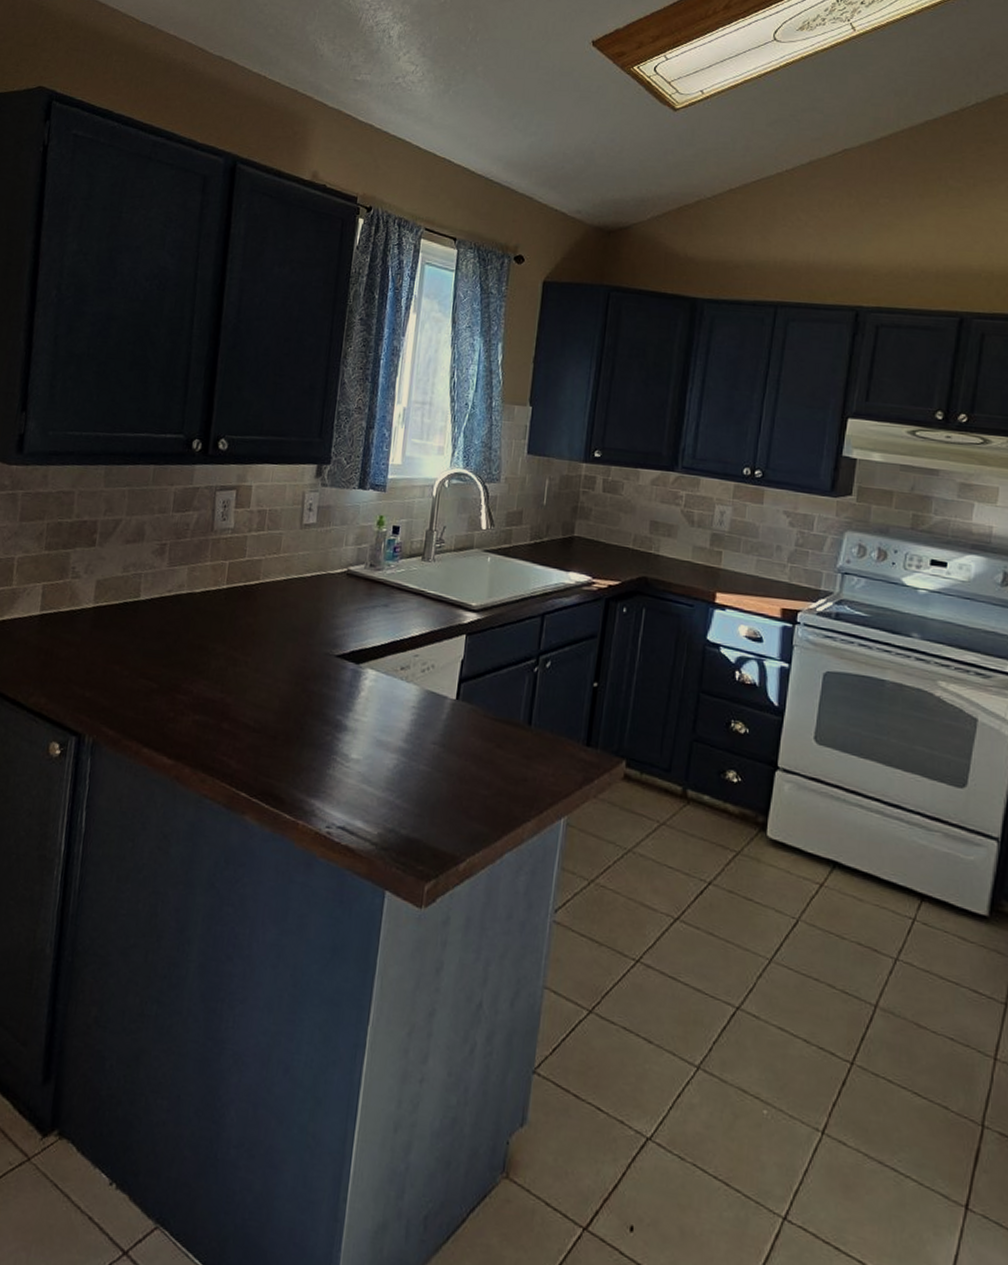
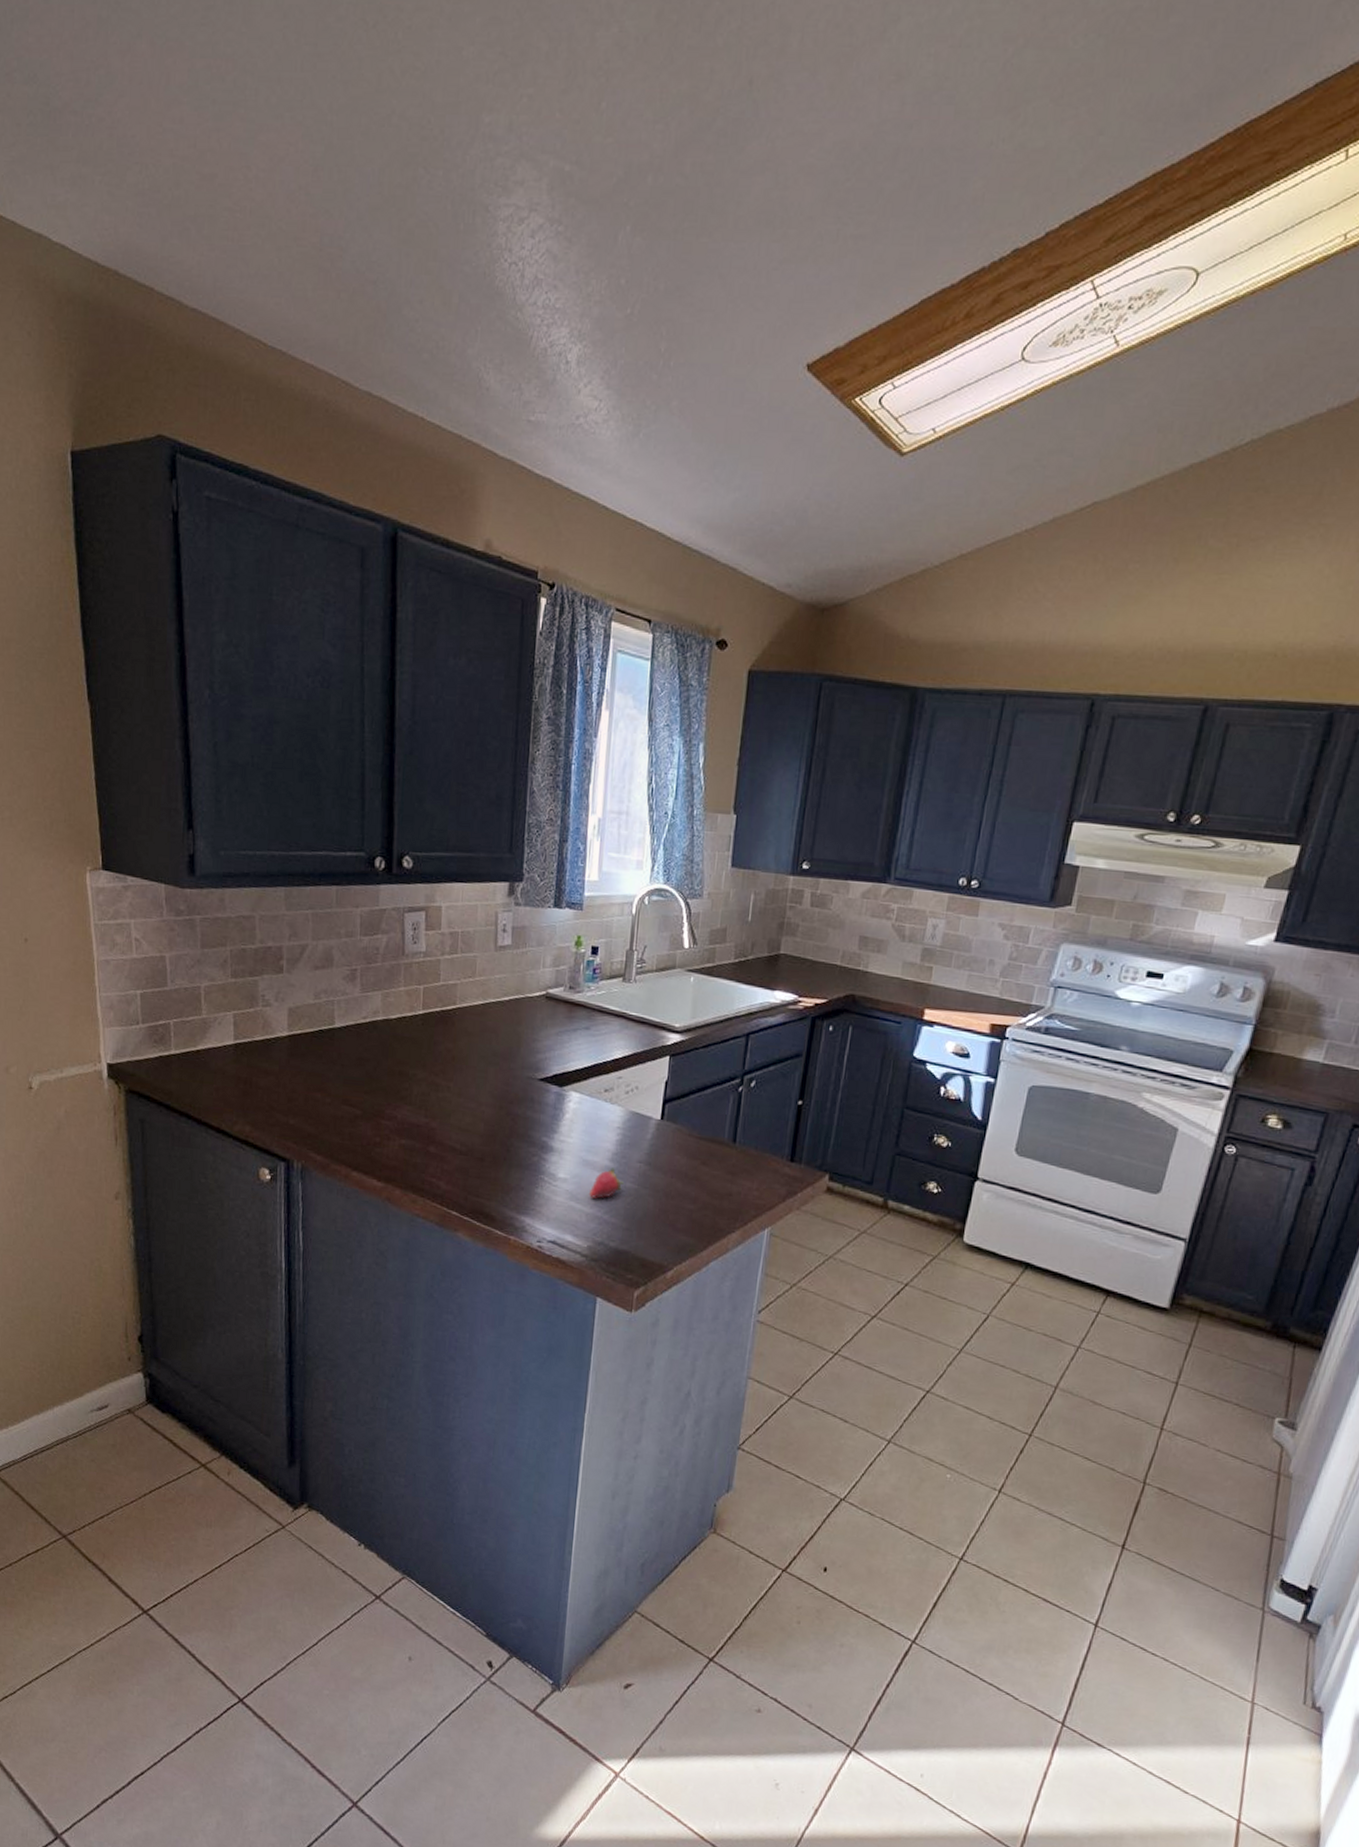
fruit: none [381,749,417,782] -> present [588,1168,624,1199]

